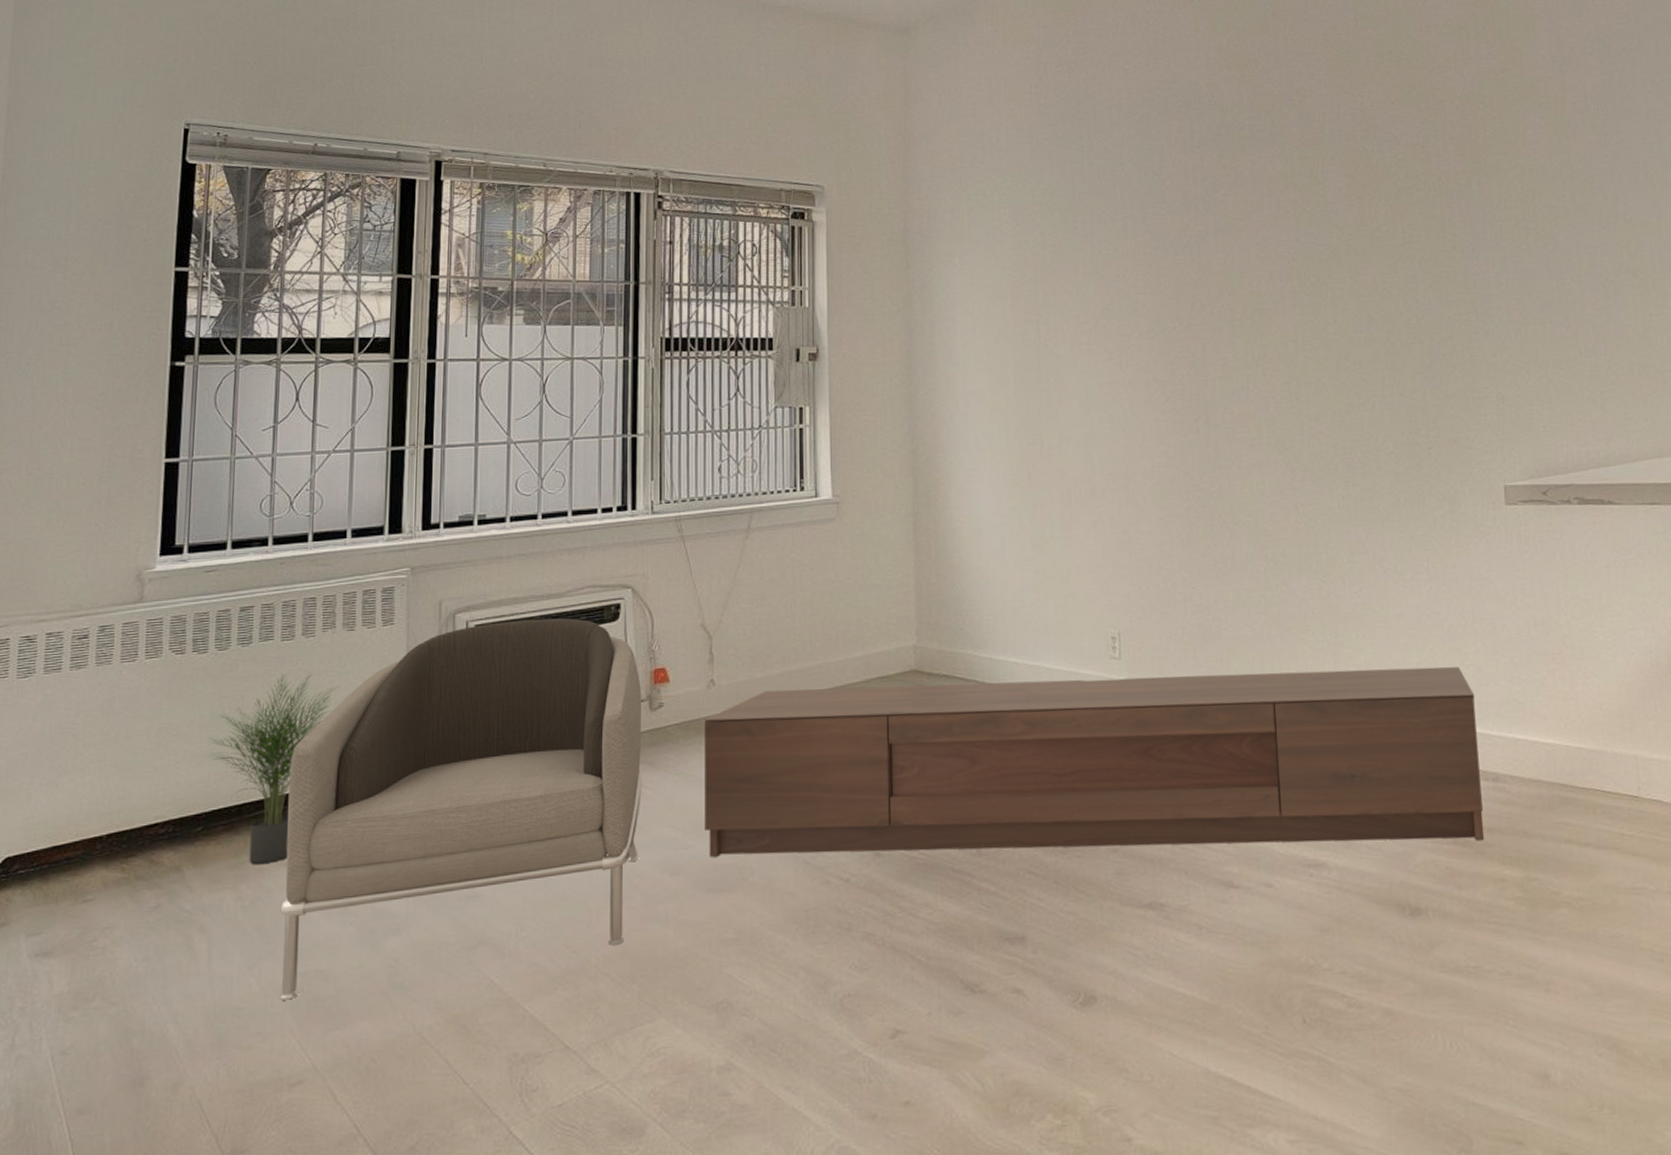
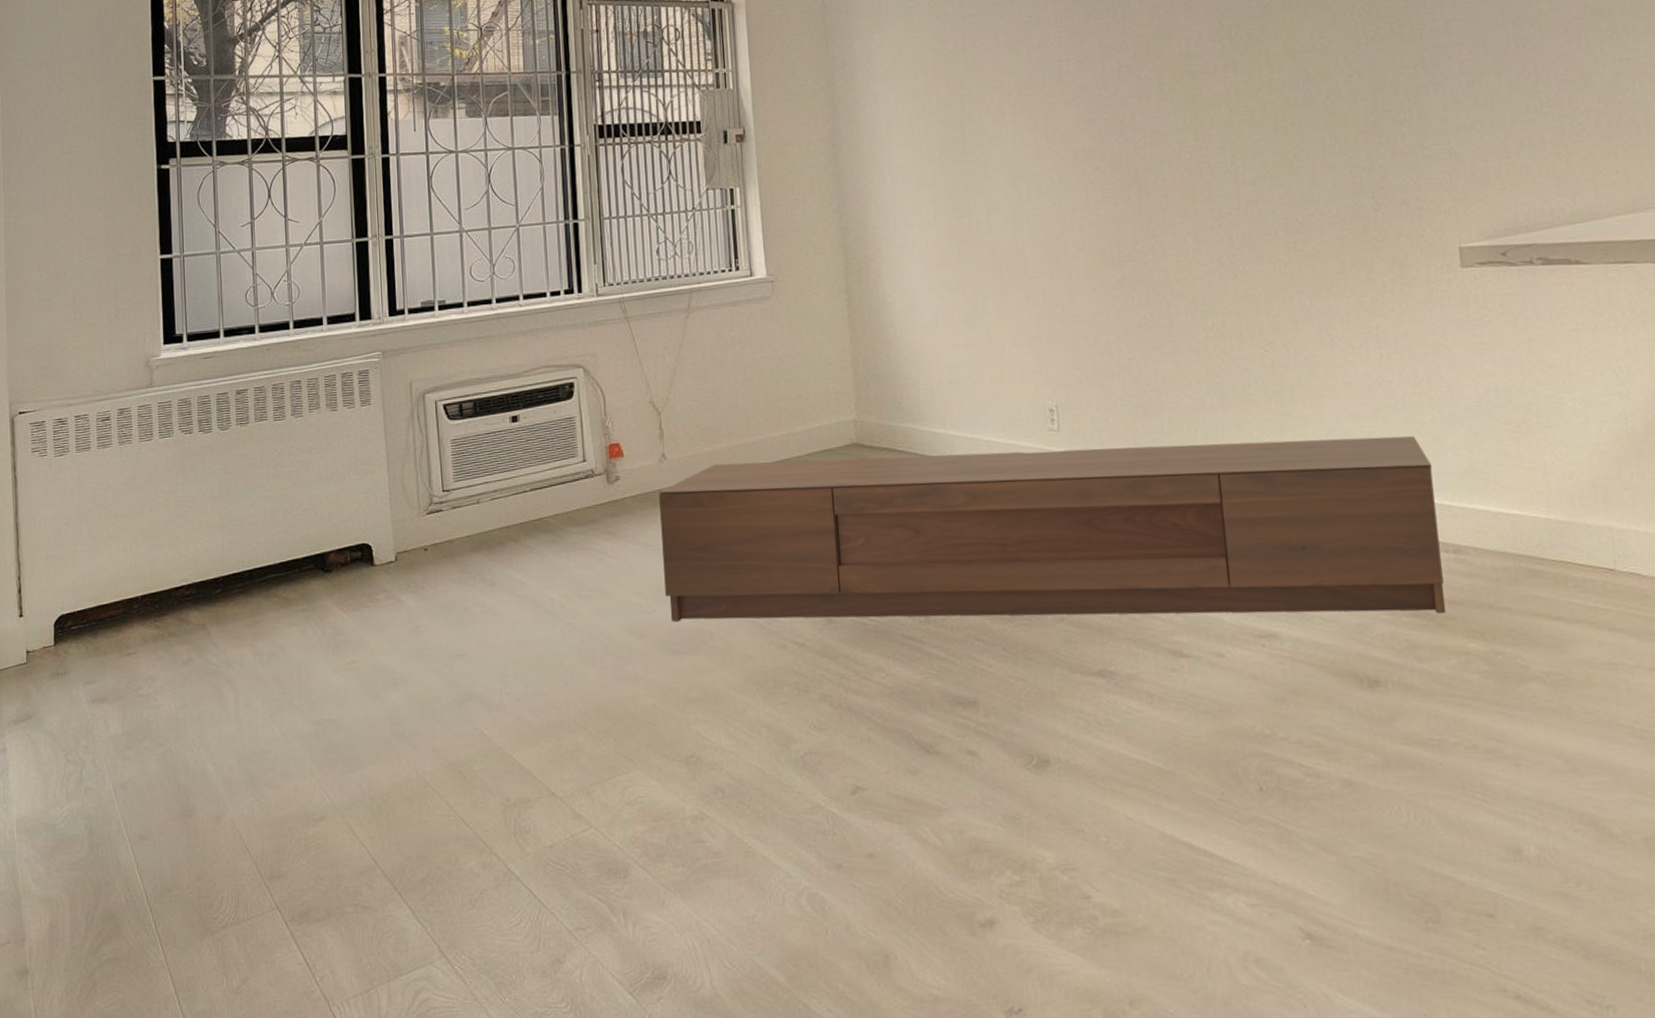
potted plant: present [208,673,341,864] -> none [219,450,329,623]
armchair: present [280,618,642,1000] -> none [291,396,606,745]

